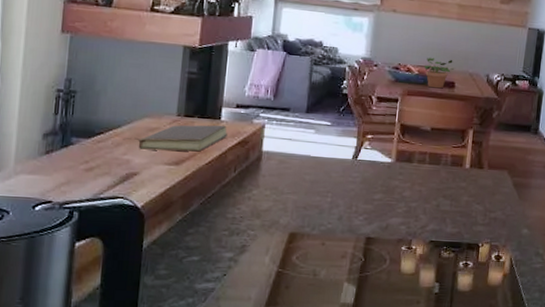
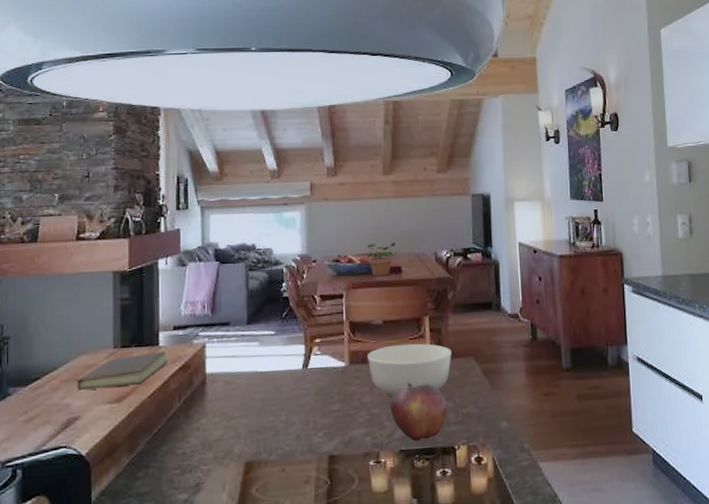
bowl: none [412,150,489,197] -> present [368,343,452,400]
fruit: none [426,183,478,235] -> present [389,381,448,441]

